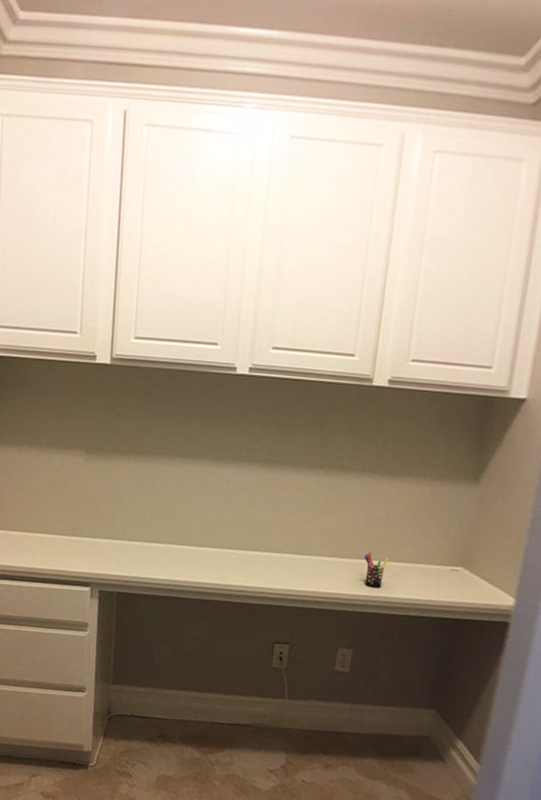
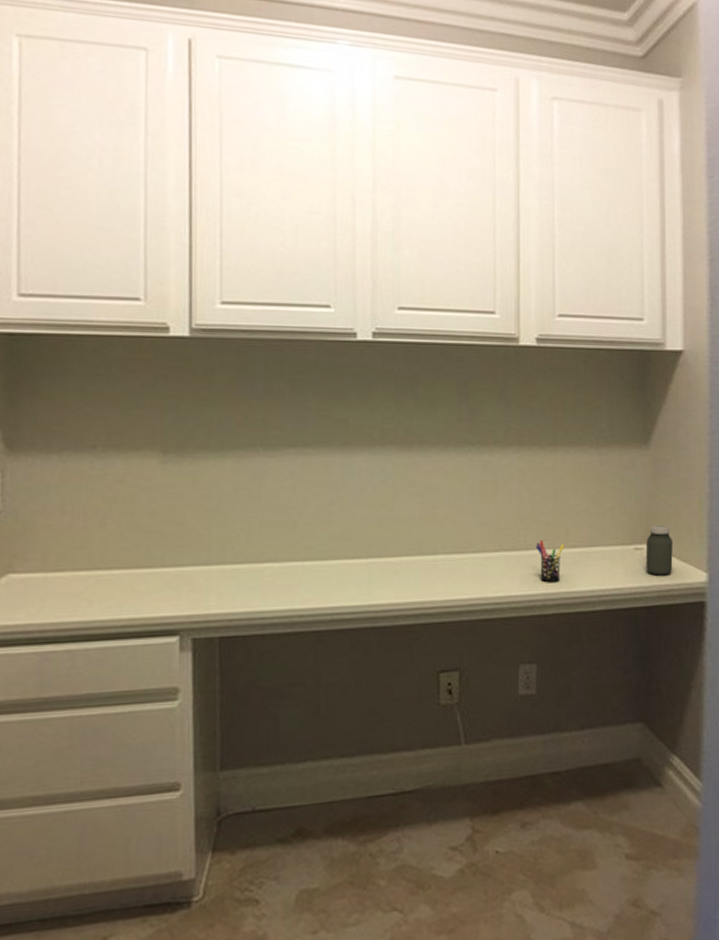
jar: none [458,552,488,596] -> present [645,525,673,576]

